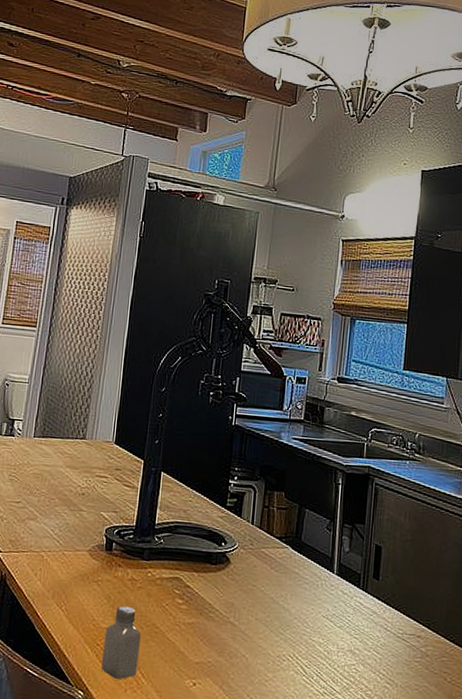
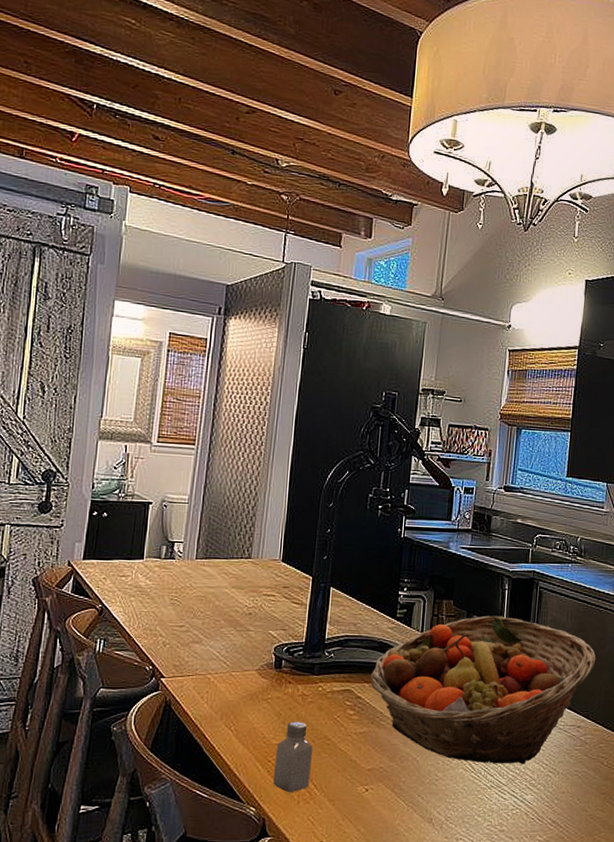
fruit basket: none [199,510,437,672] -> present [370,615,596,764]

